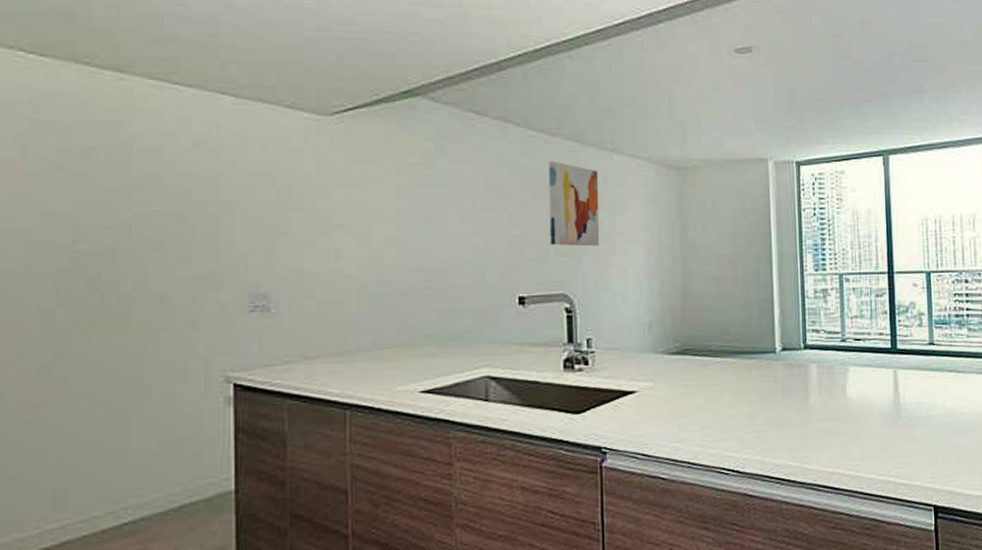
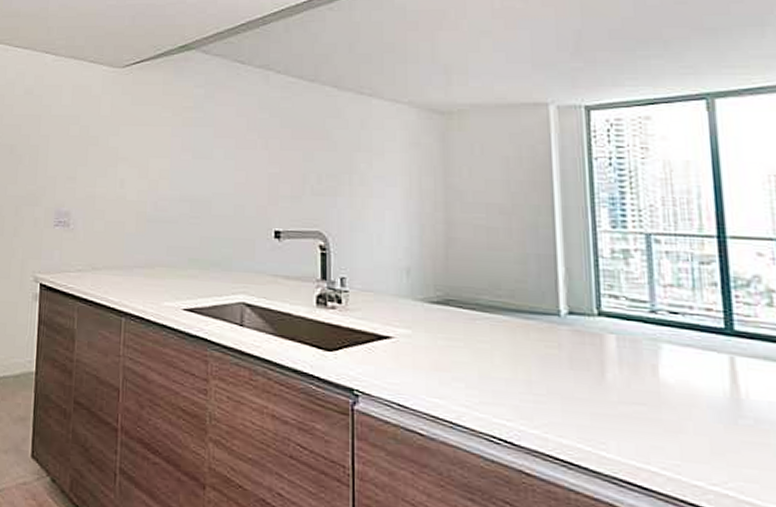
wall art: present [549,160,600,247] -> none [306,105,356,188]

